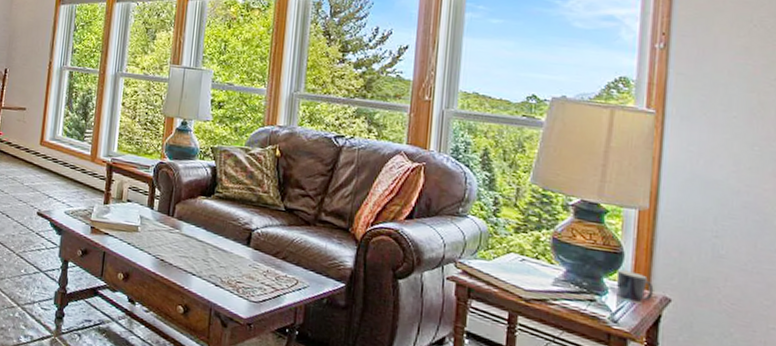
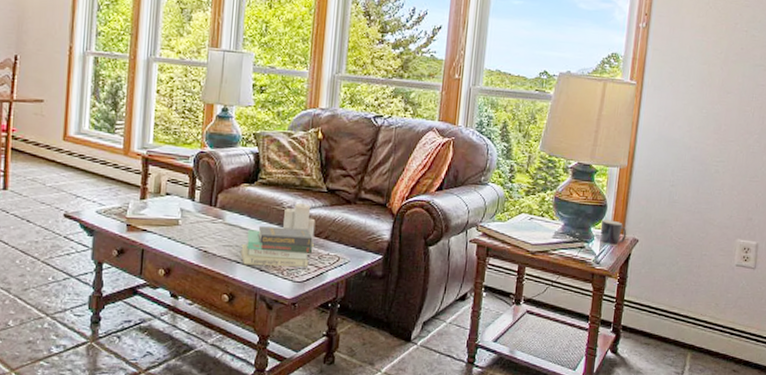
books: none [196,240,270,288] -> present [241,226,313,268]
candle: none [239,218,273,268] -> present [283,201,316,248]

